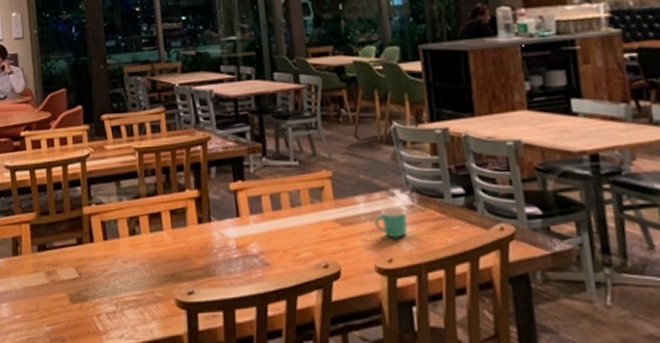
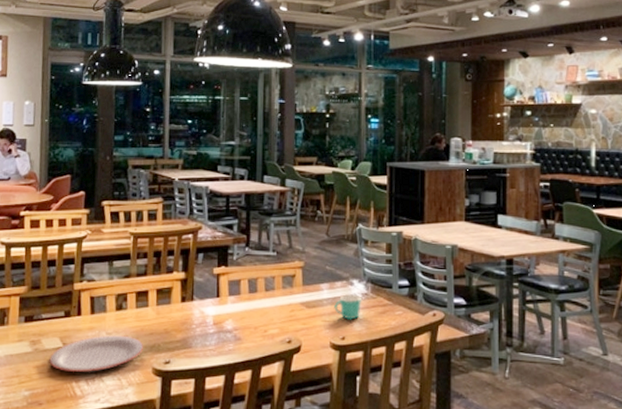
plate: none [67,263,163,305] -> present [49,335,143,372]

